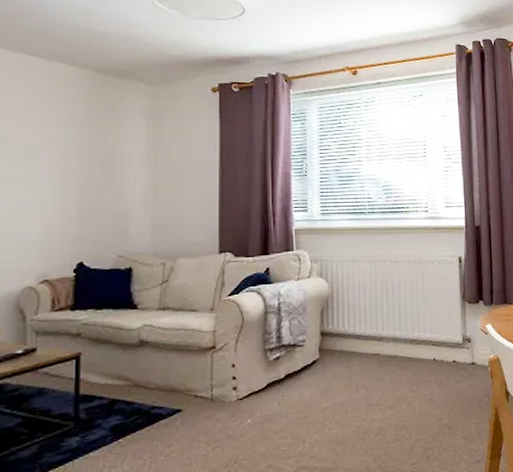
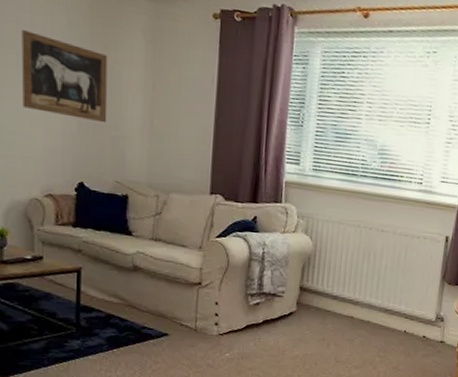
wall art: none [17,125,109,201] -> present [21,30,108,123]

